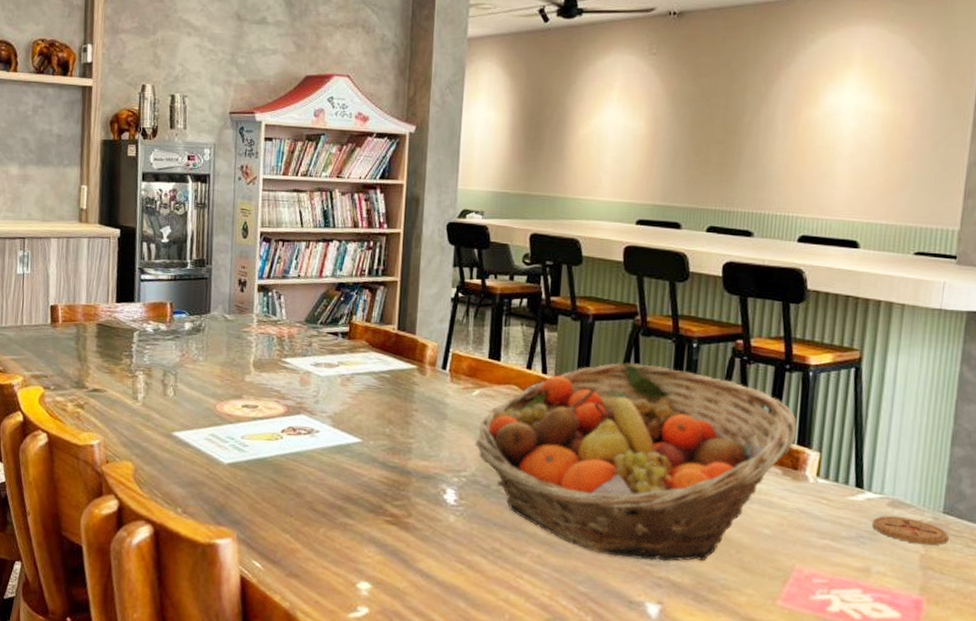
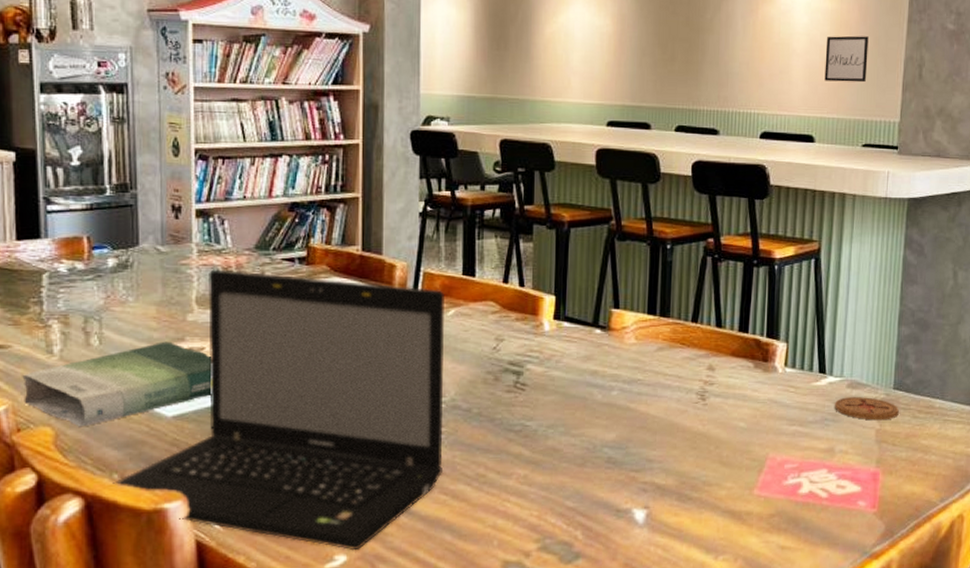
book: none [113,397,263,465] -> present [22,341,212,427]
laptop: none [177,337,471,605] -> present [113,269,444,551]
fruit basket: present [475,362,798,562] -> none [453,269,767,467]
wall art: none [872,139,926,188] -> present [824,35,869,83]

